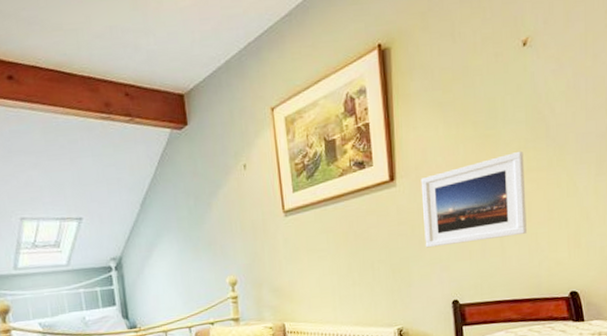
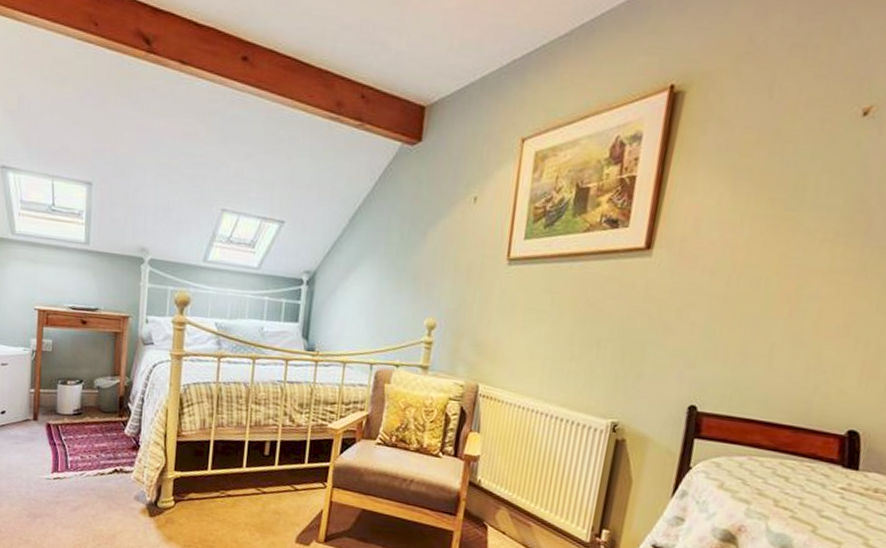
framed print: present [420,151,527,248] -> none [670,244,829,347]

